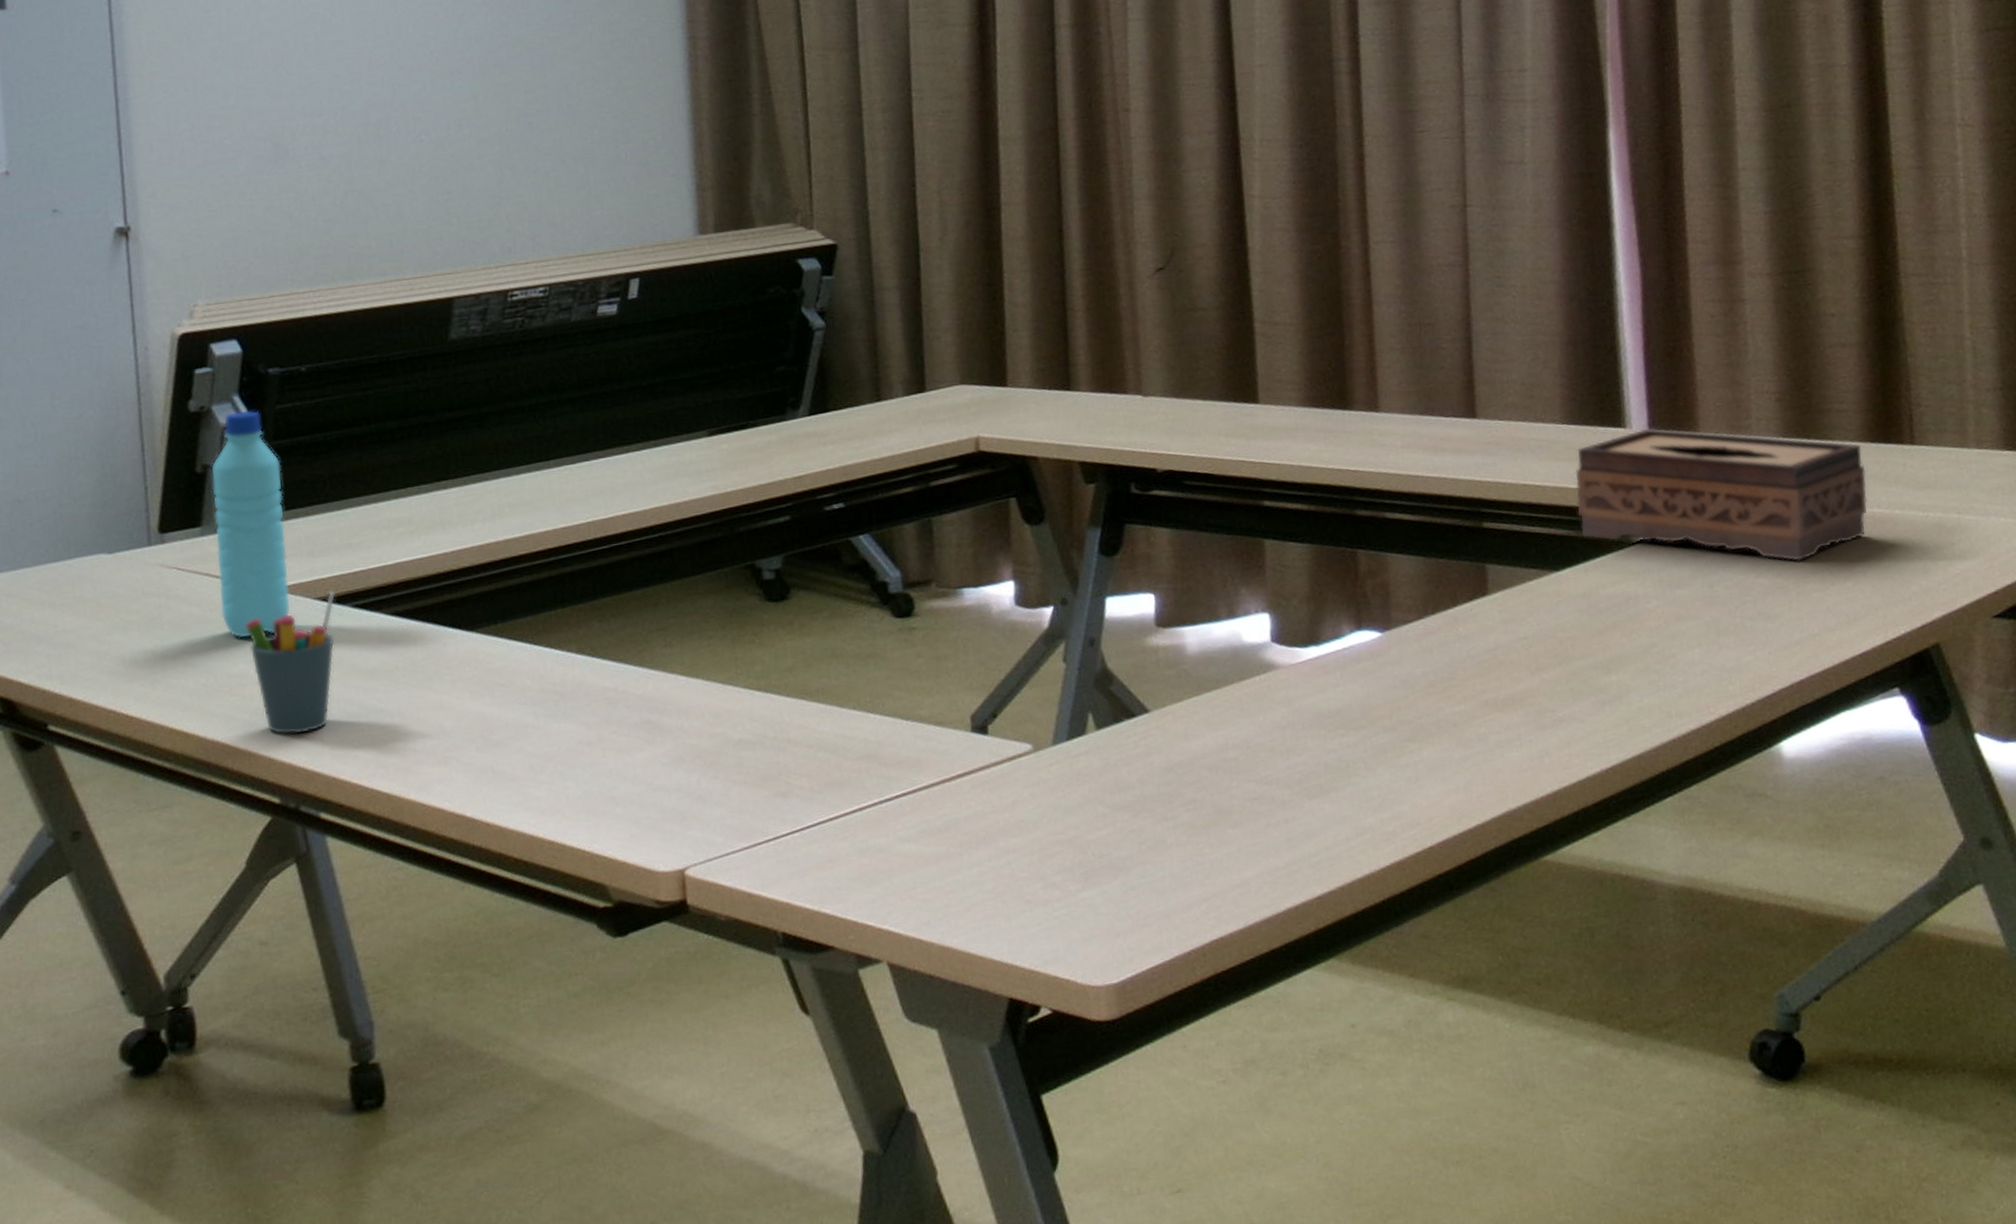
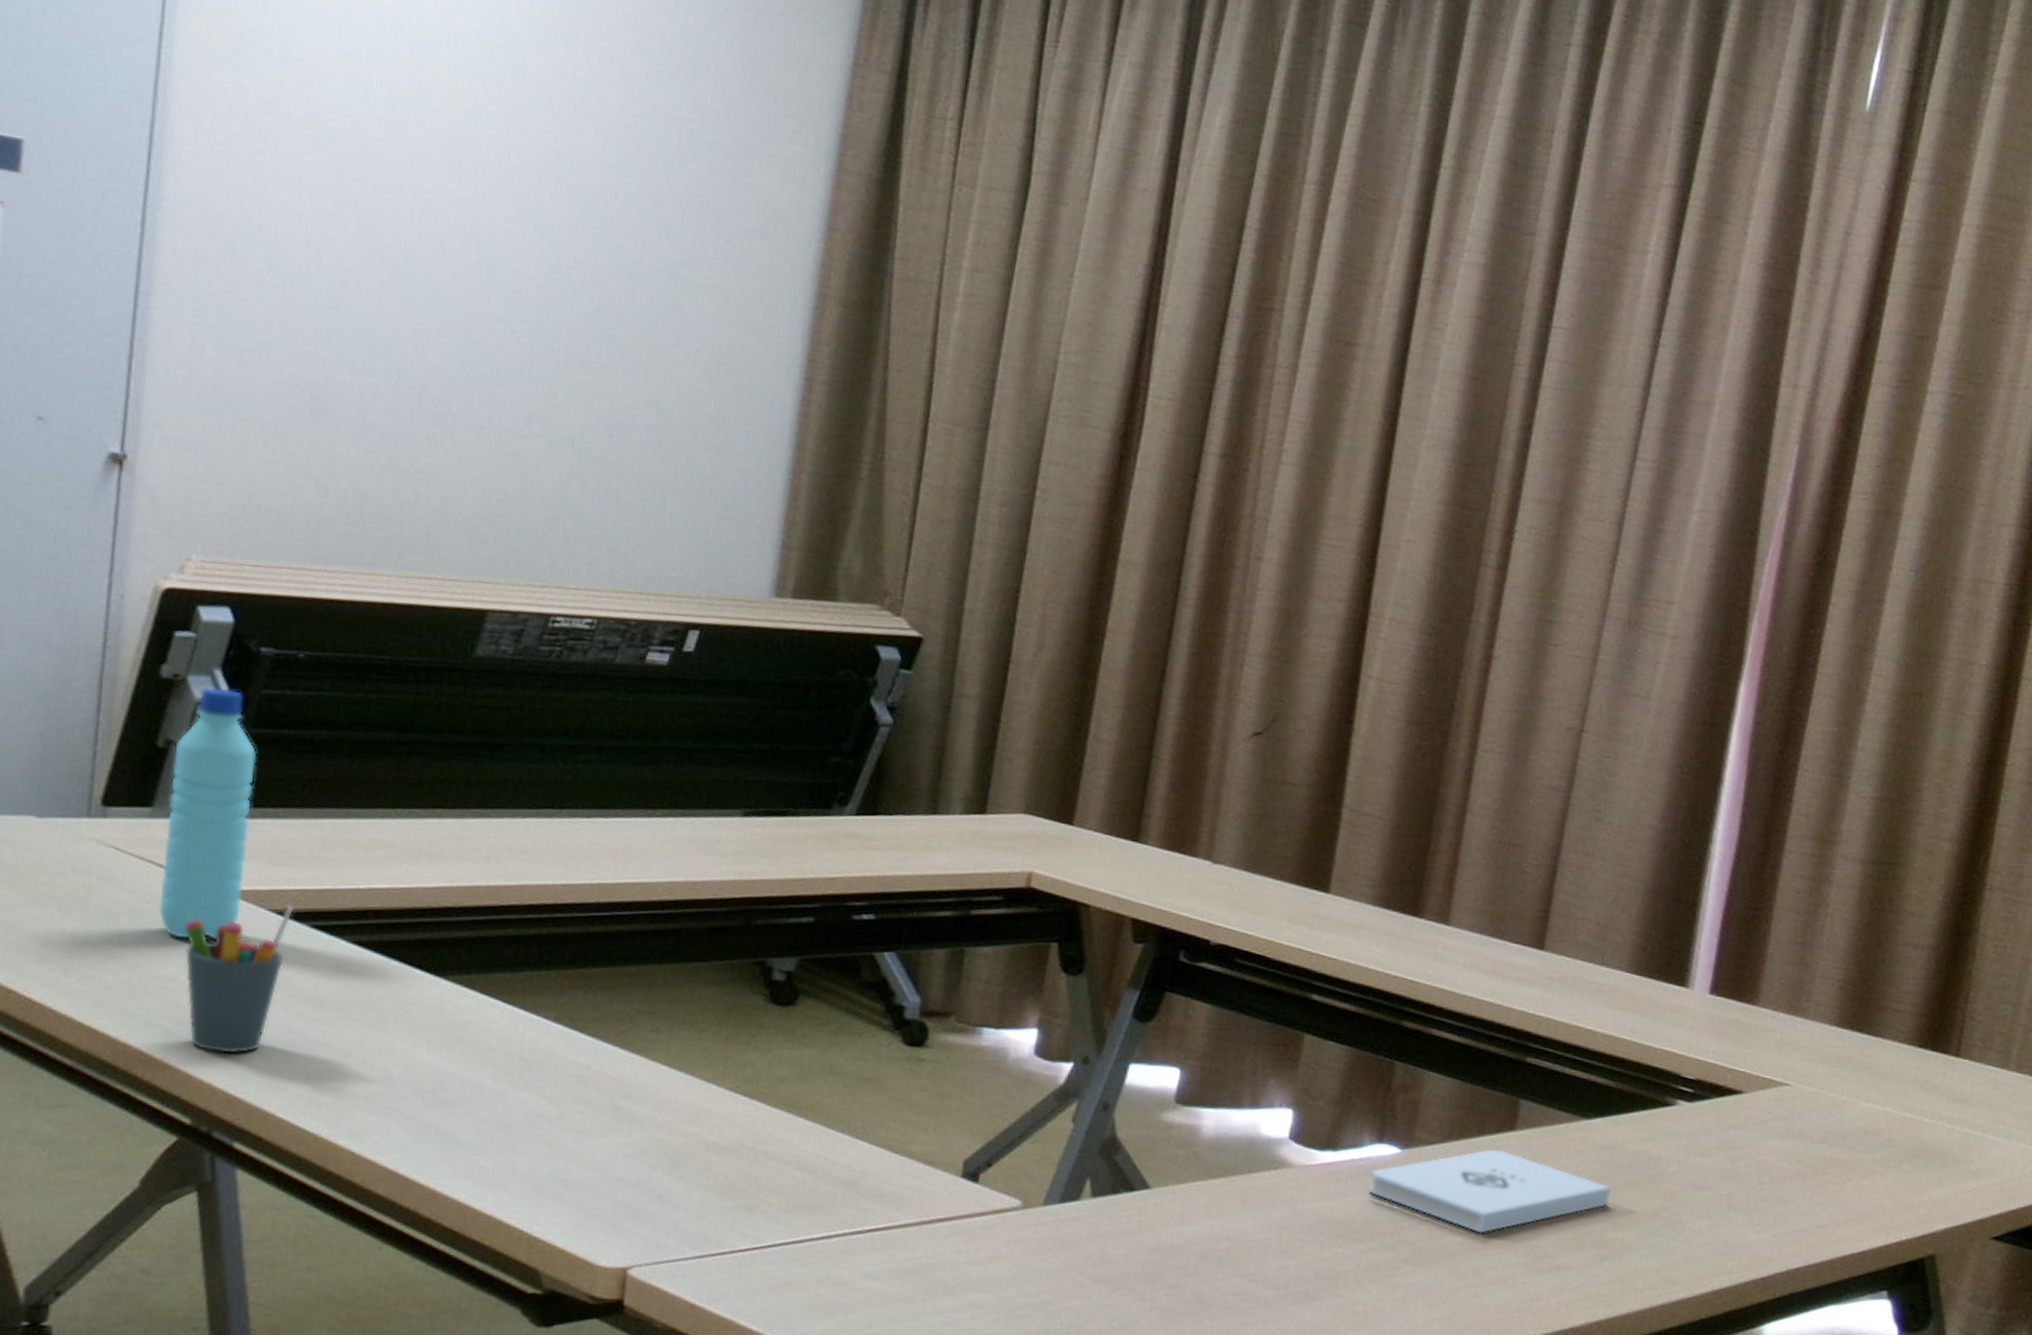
notepad: none [1357,616,1597,701] -> present [1368,1149,1611,1234]
tissue box: present [1575,427,1868,562] -> none [1621,992,1909,1152]

